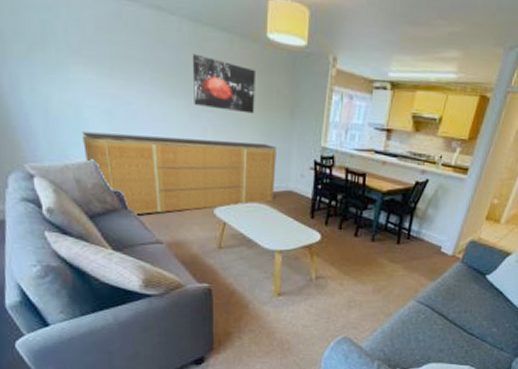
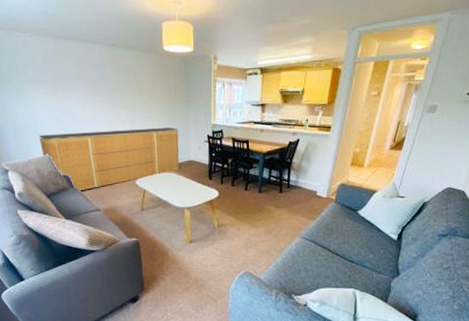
wall art: present [192,54,255,114] -> none [111,69,159,107]

